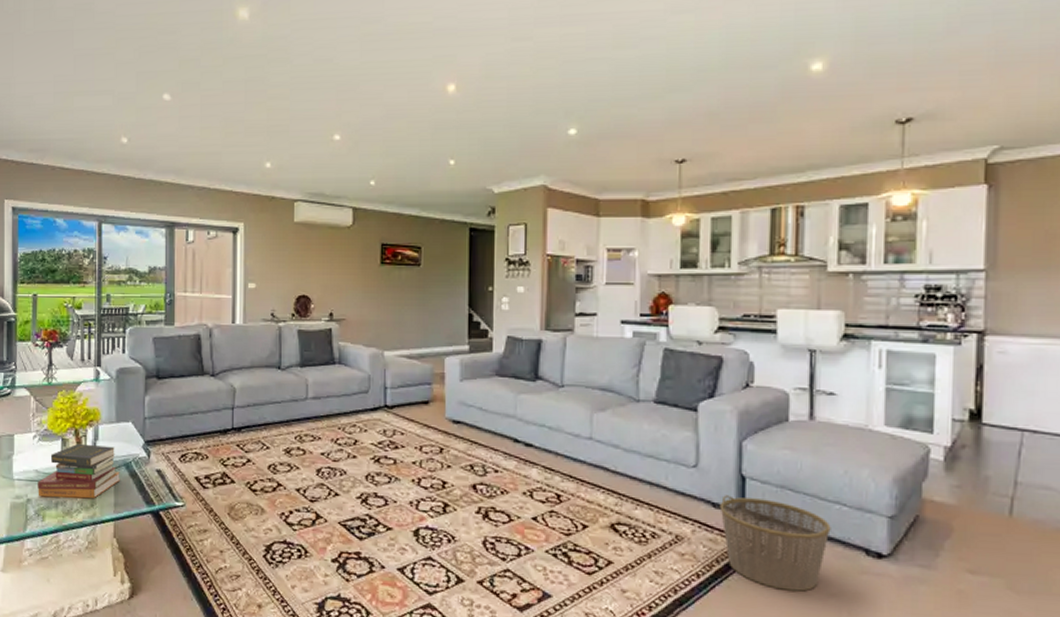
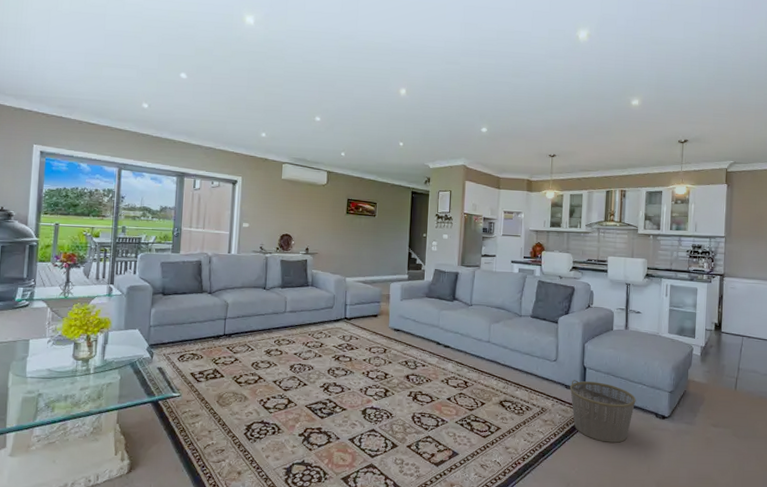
books: present [38,443,120,499] -> none [49,347,125,392]

